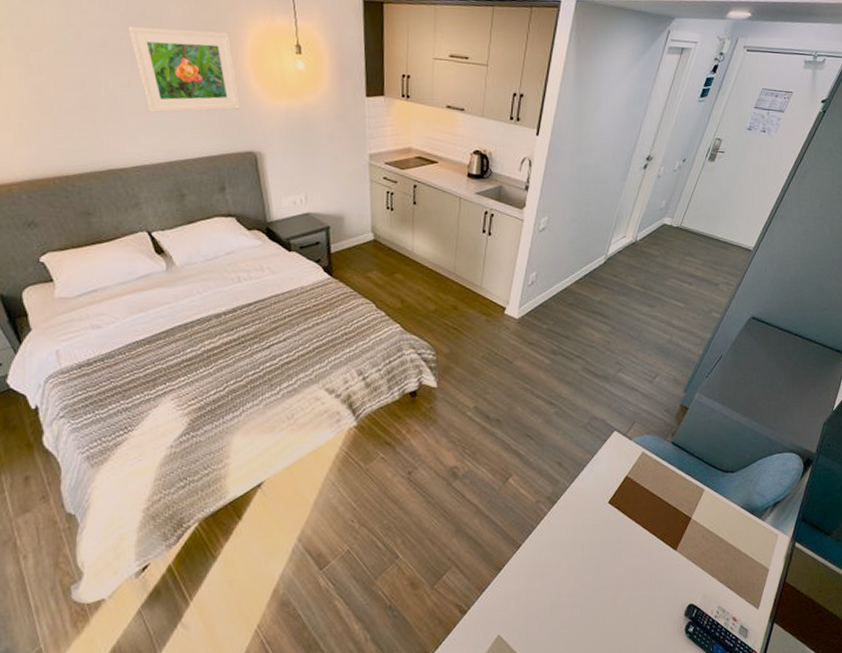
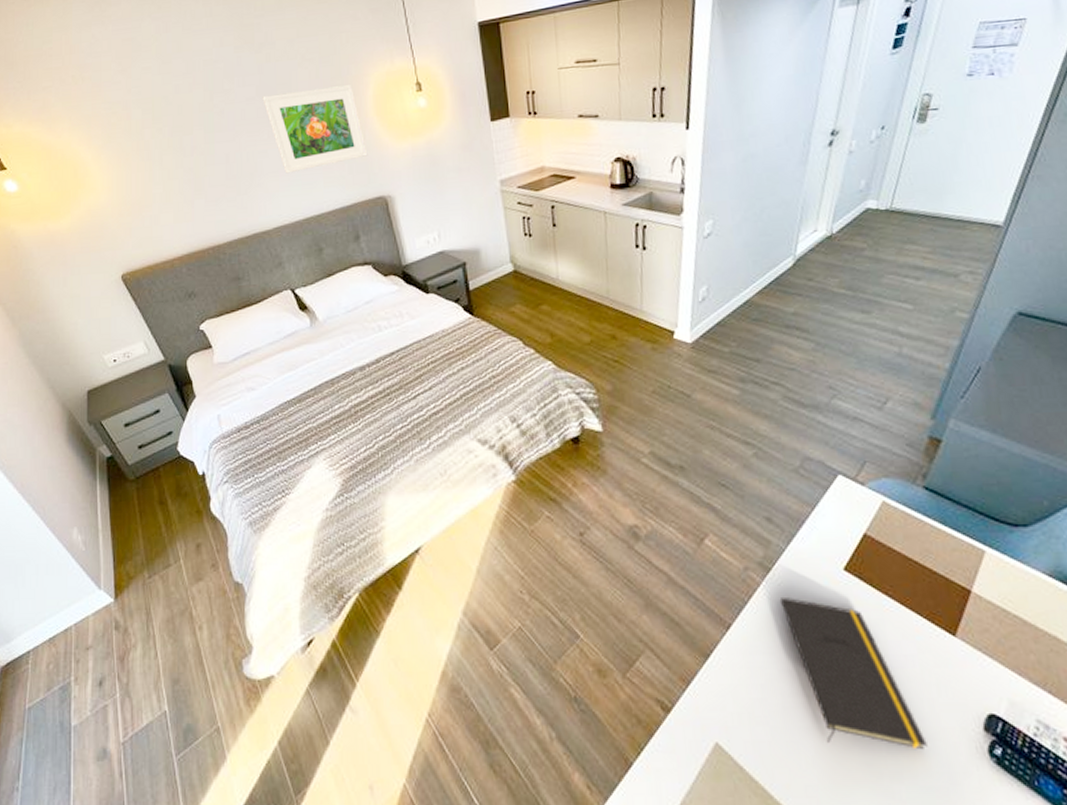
notepad: none [559,523,647,632] -> present [779,596,928,750]

